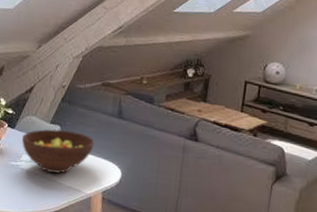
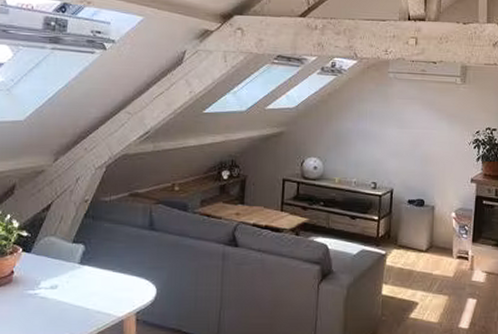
fruit bowl: present [21,129,95,174] -> none [39,249,124,299]

